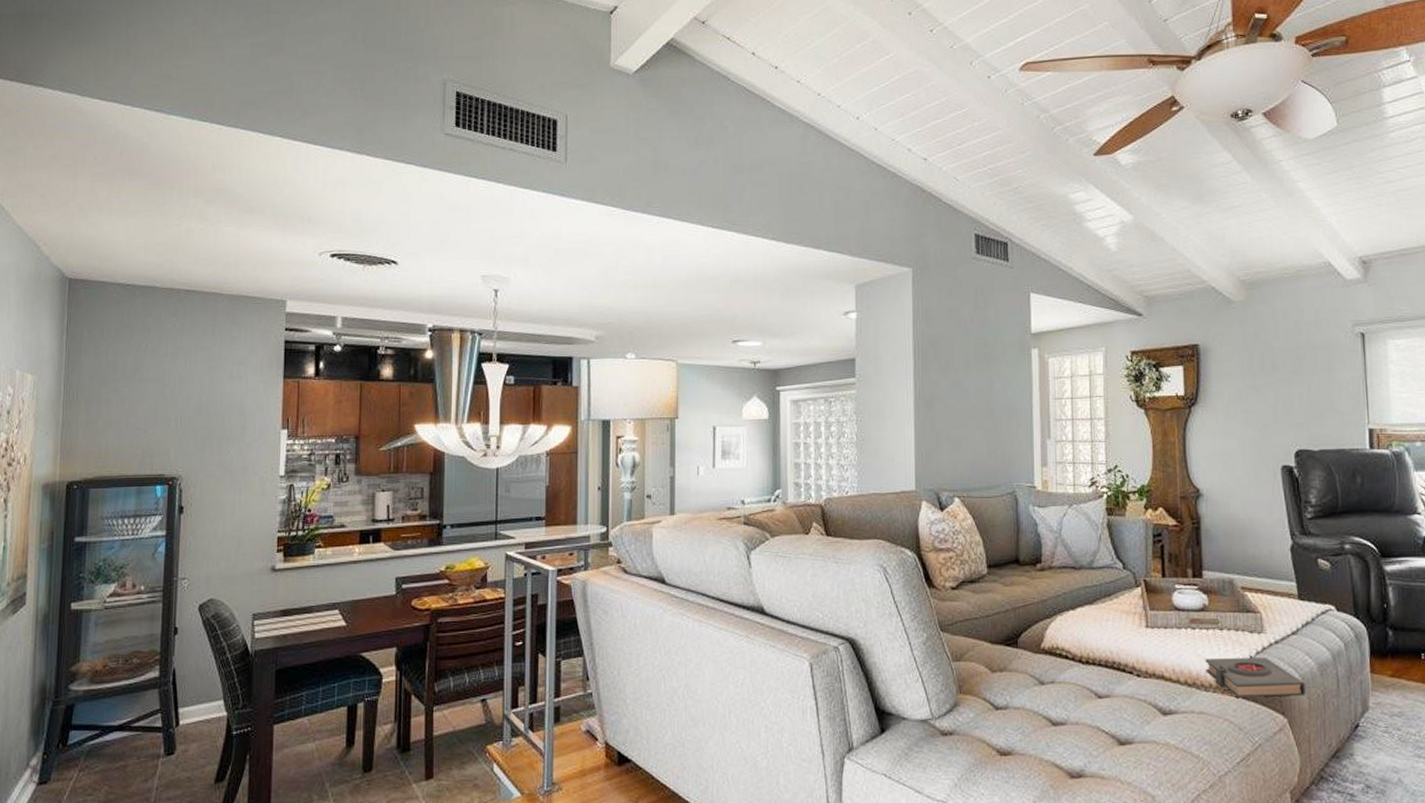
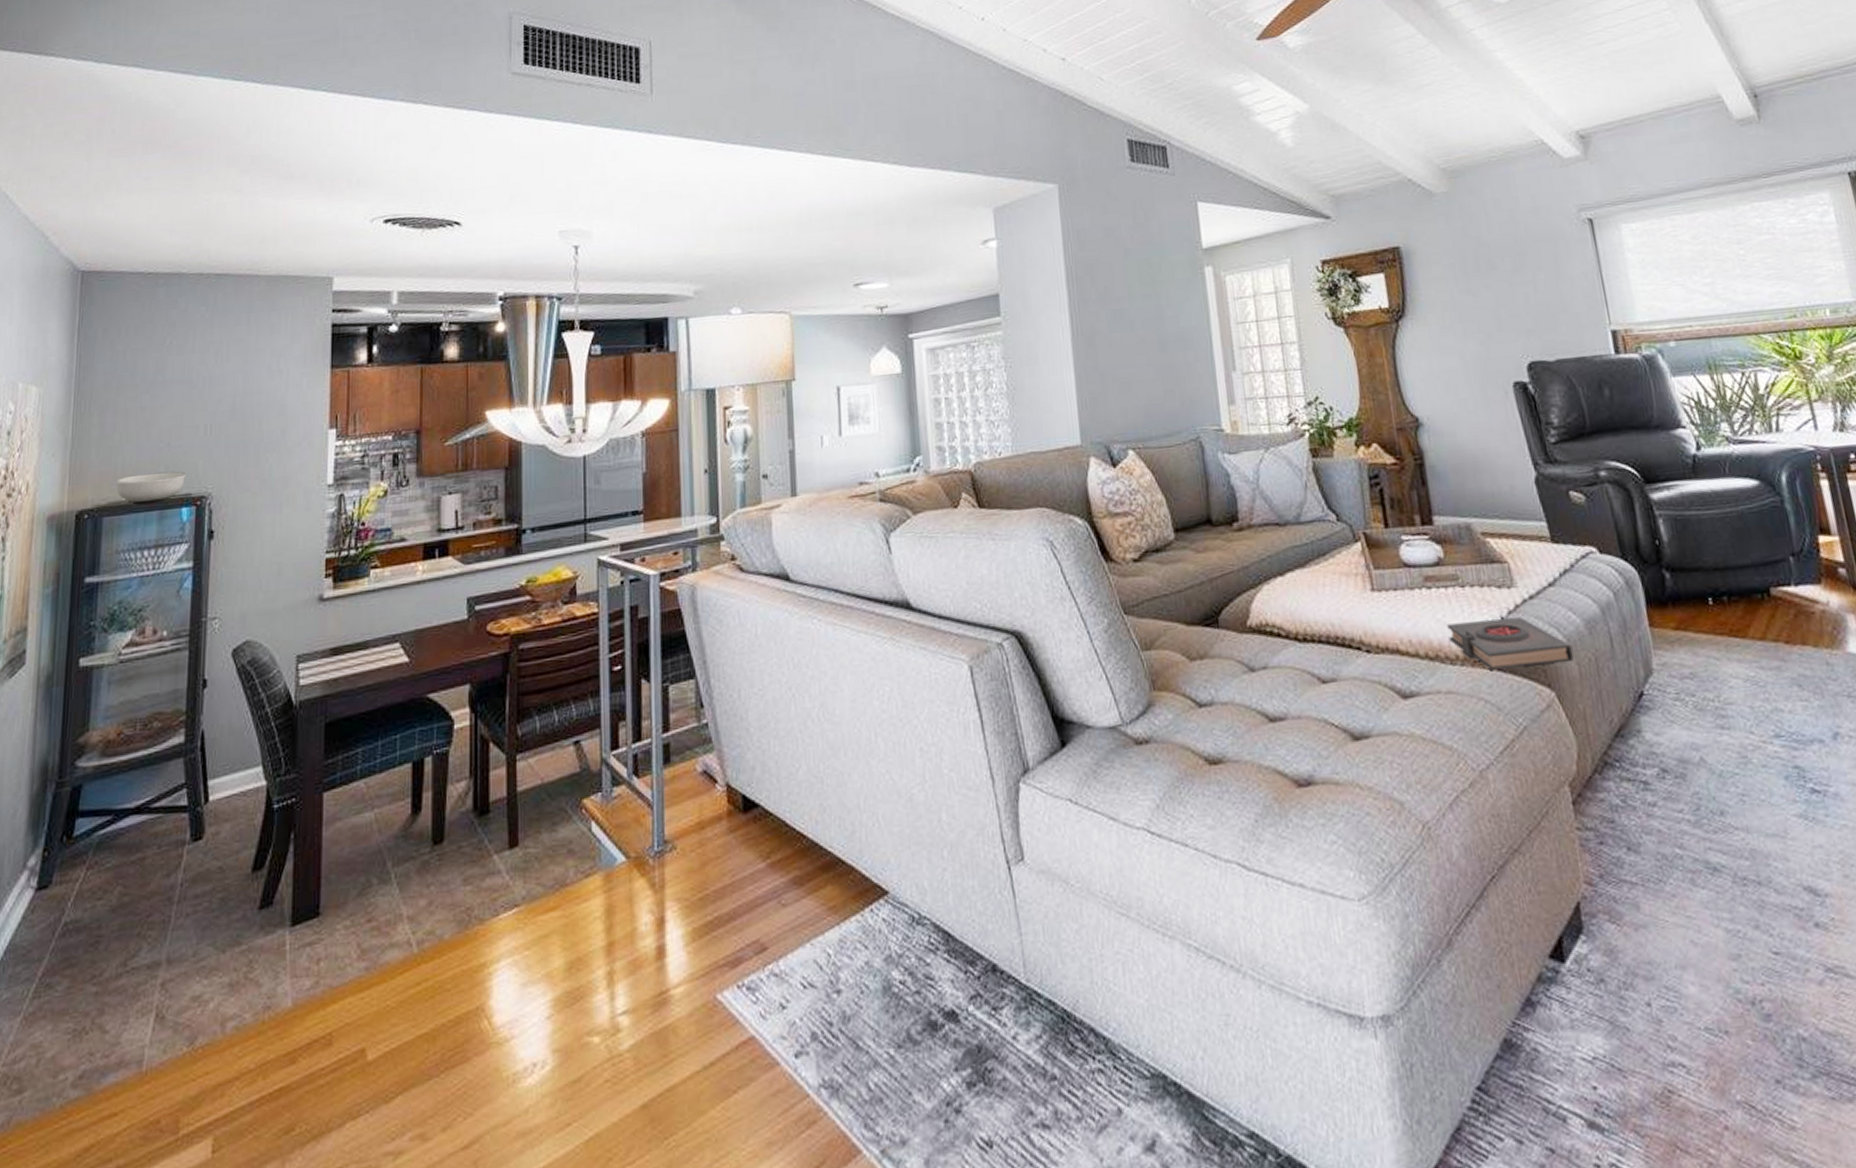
bowl: none [101,454,159,481] -> present [116,471,185,505]

